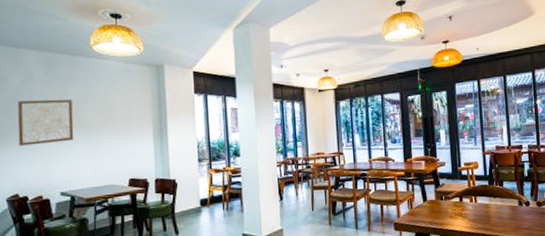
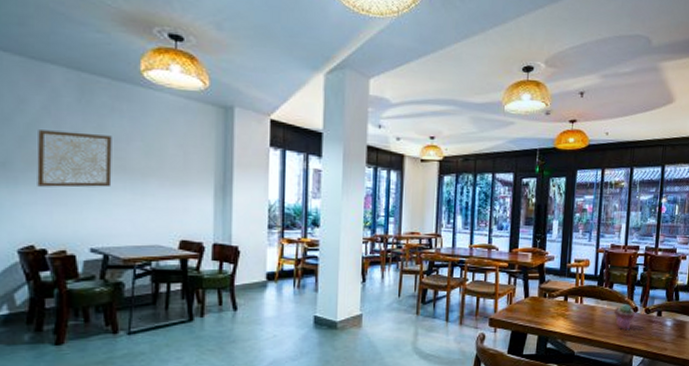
potted succulent: none [508,198,527,223] -> present [614,303,635,329]

